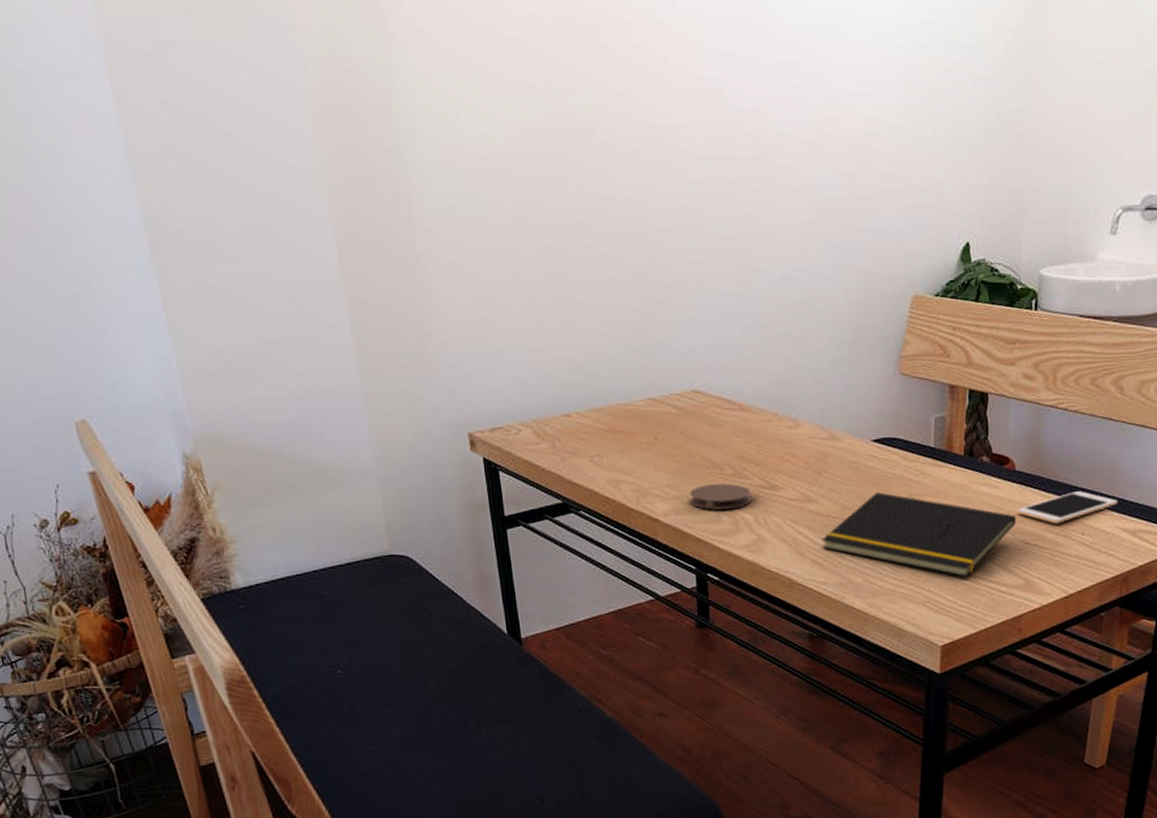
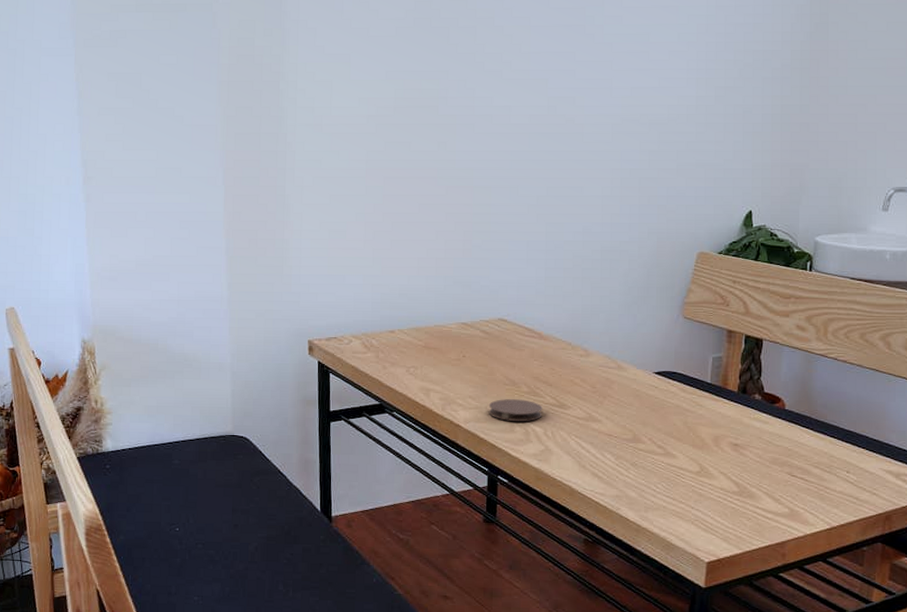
notepad: present [822,492,1017,577] -> none [602,418,785,501]
cell phone: present [1018,491,1118,524] -> none [786,433,883,461]

